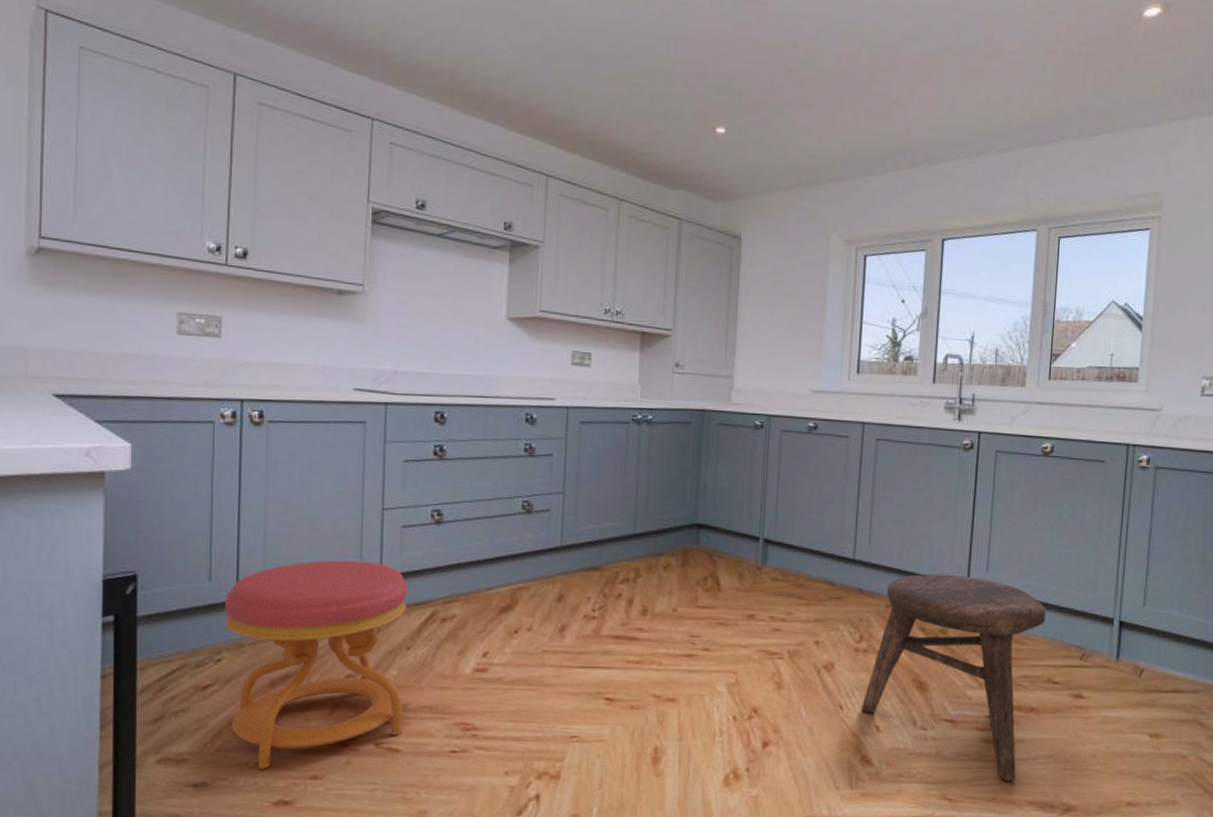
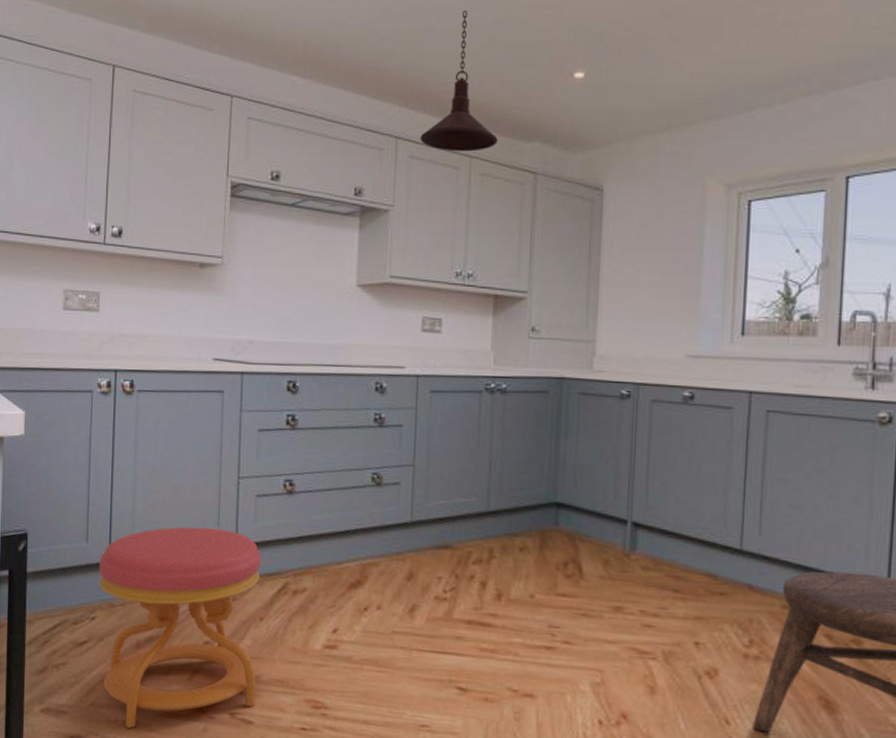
pendant light: none [570,57,645,195] -> present [420,11,498,152]

